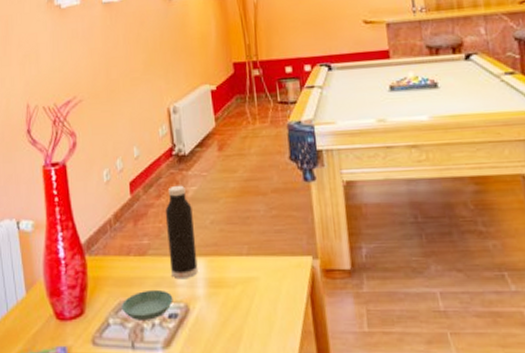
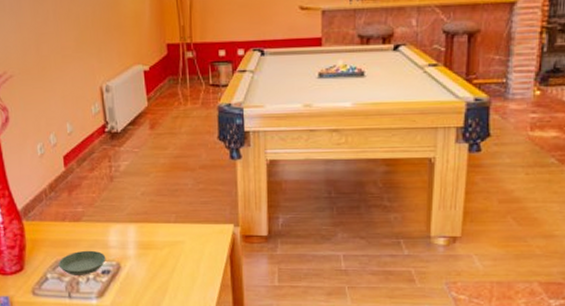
water bottle: present [165,185,198,280] -> none [98,160,129,242]

